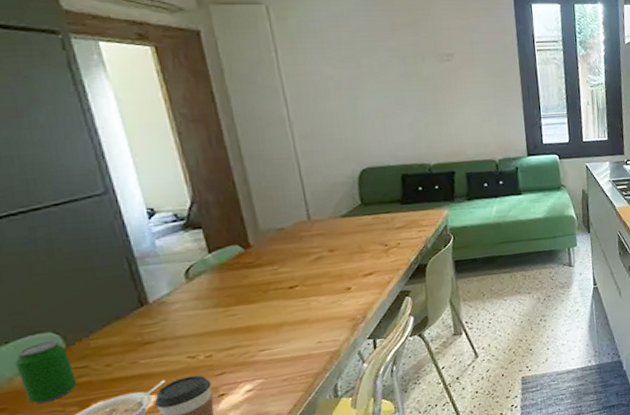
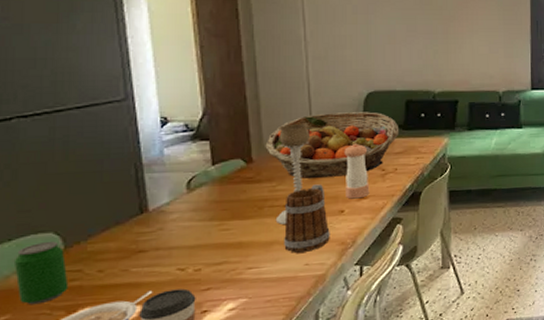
fruit basket: none [261,189,398,260] -> present [265,112,400,179]
candle holder: none [273,204,307,307] -> present [275,123,310,225]
mug: none [289,264,340,333] -> present [284,184,330,253]
pepper shaker: none [344,221,375,276] -> present [344,143,370,199]

